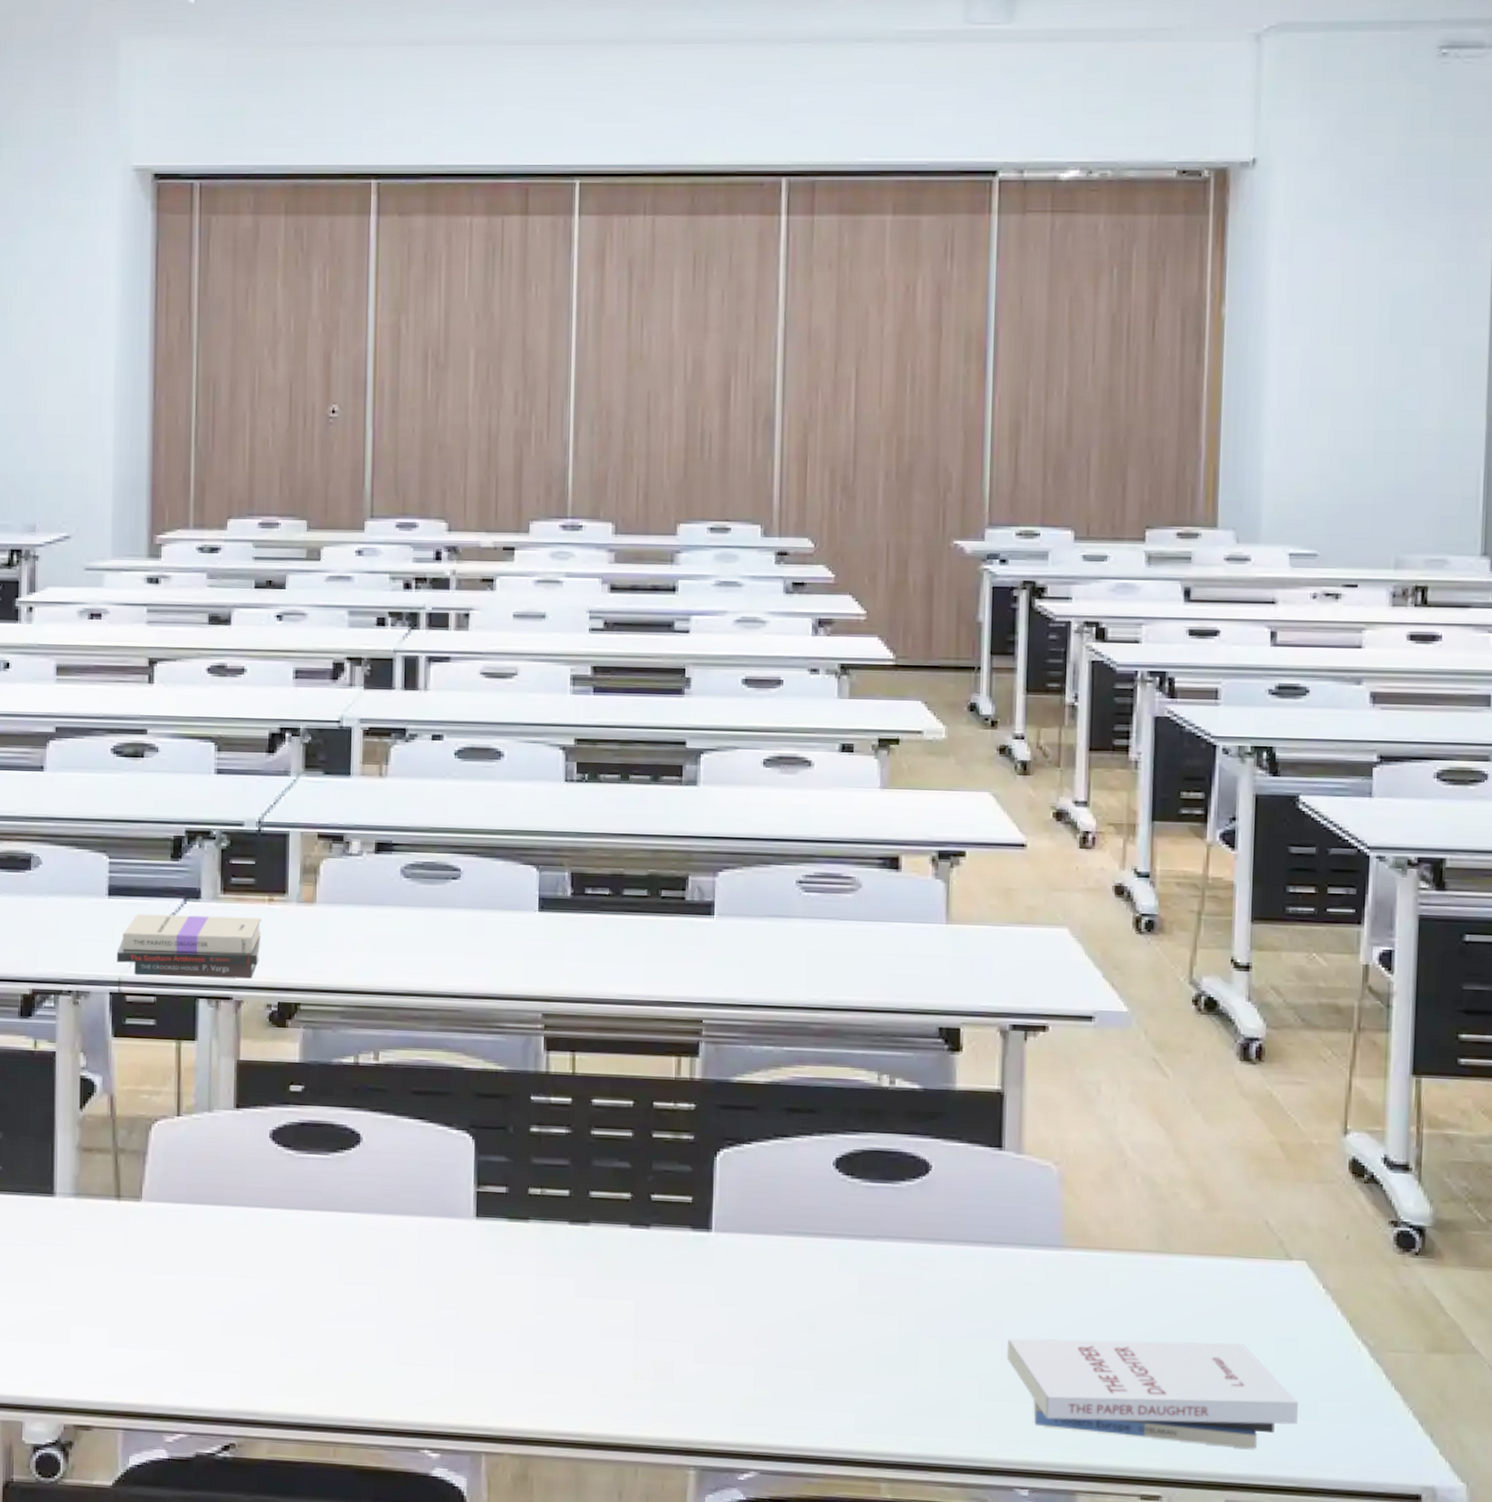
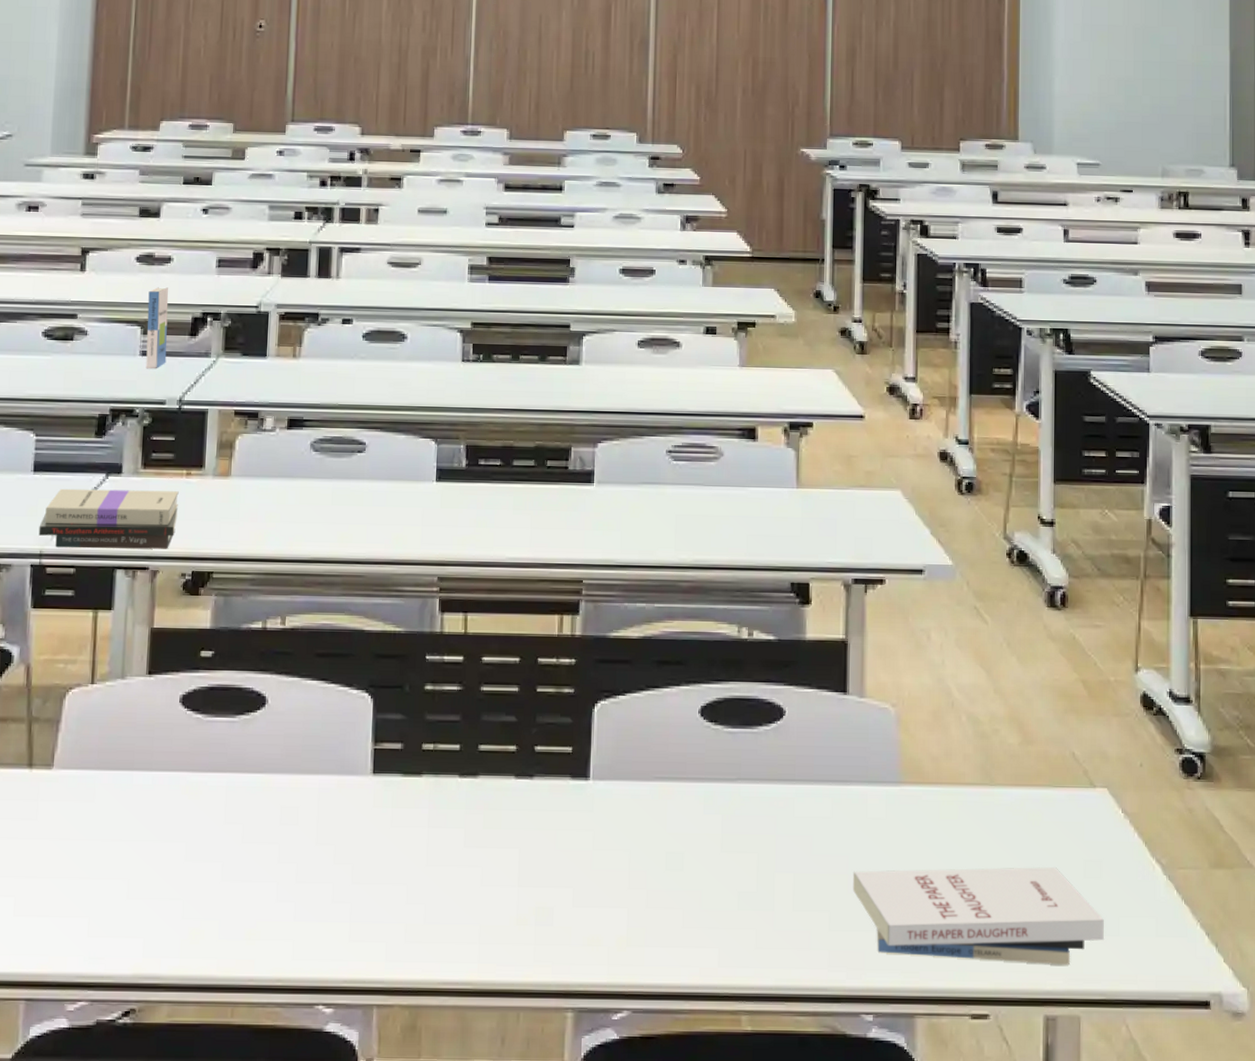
book: none [221,700,244,789] -> present [146,287,169,369]

